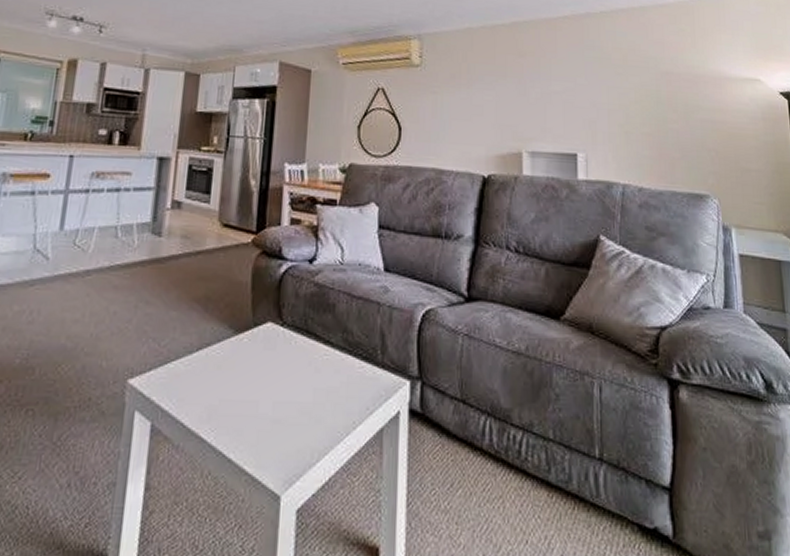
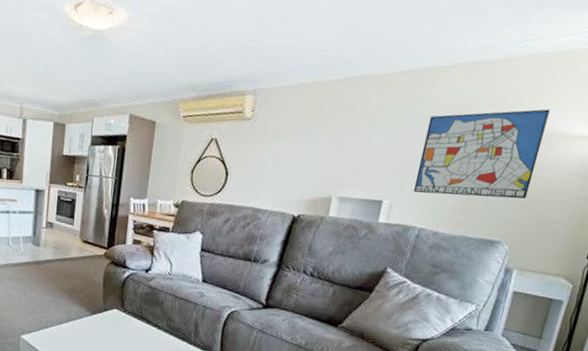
wall art: none [604,52,719,146] -> present [413,109,550,199]

